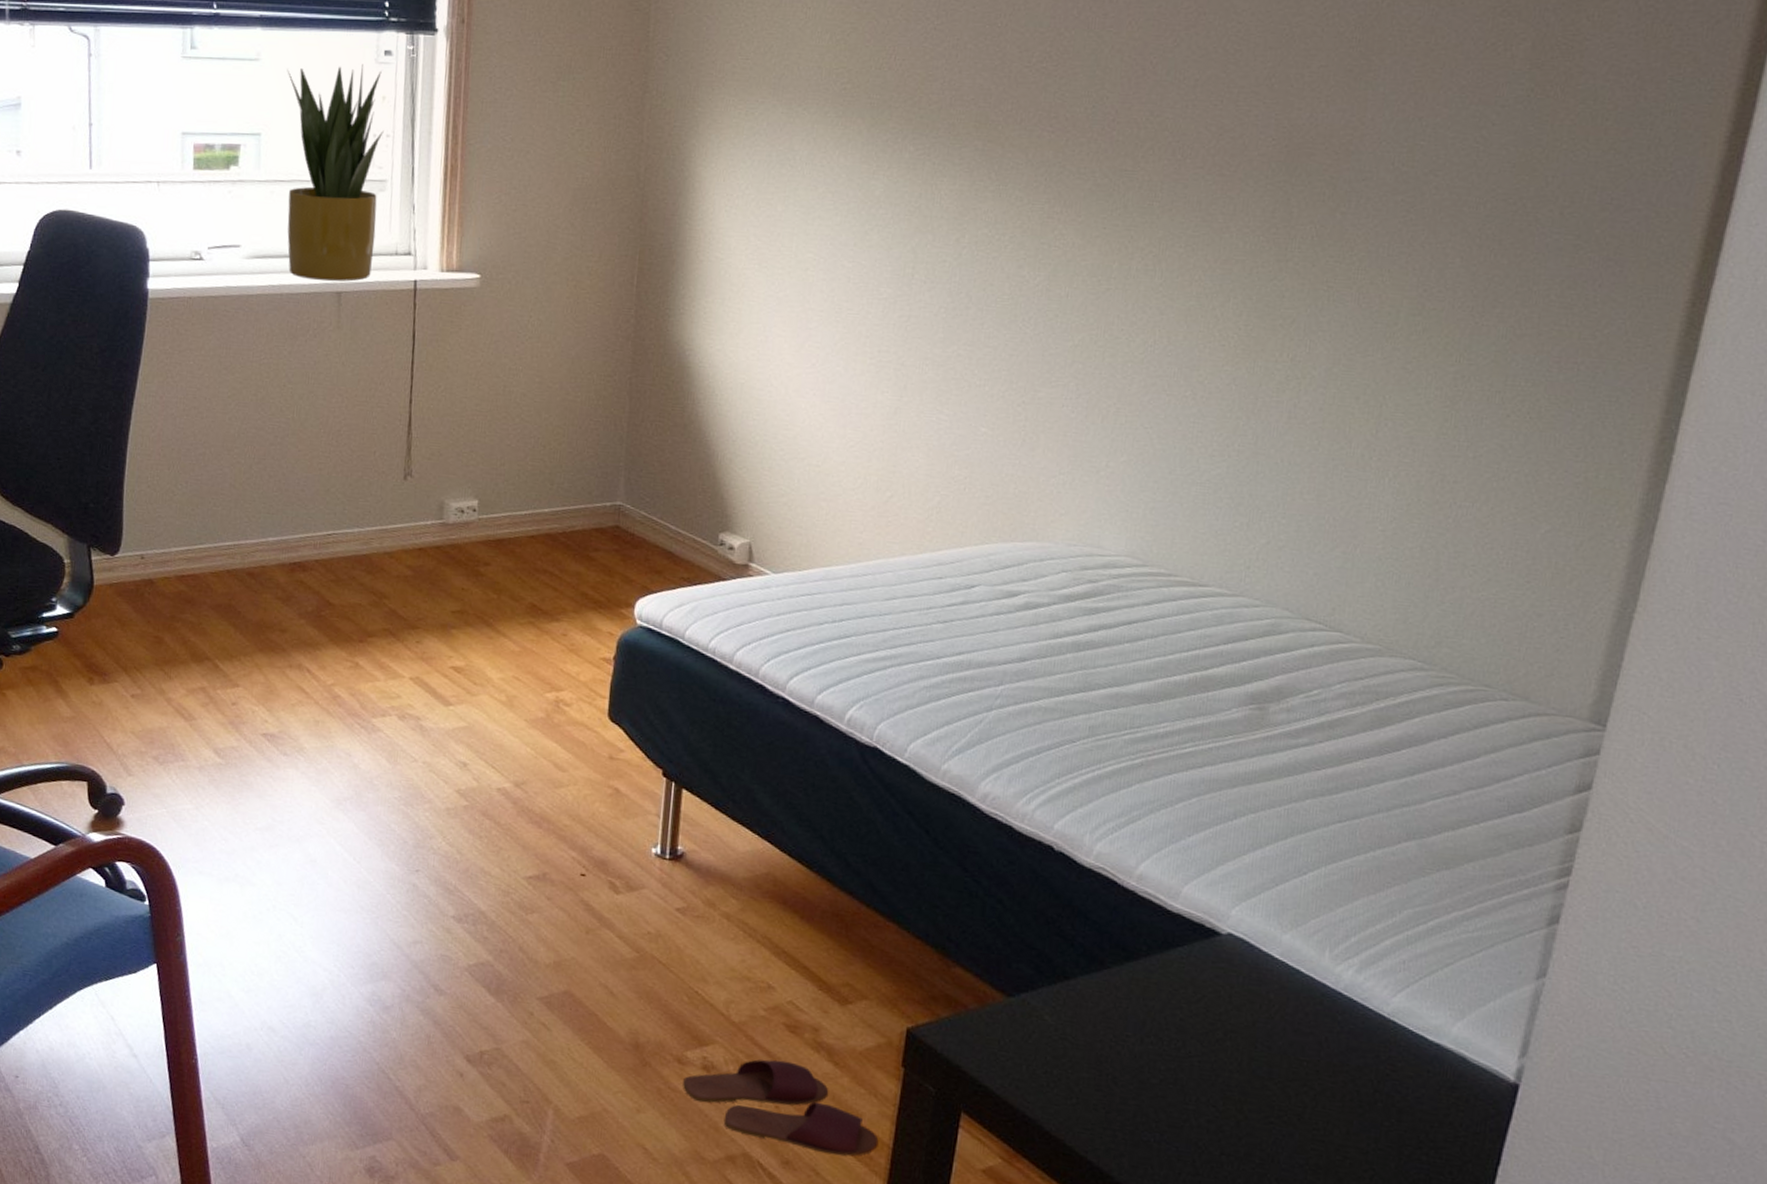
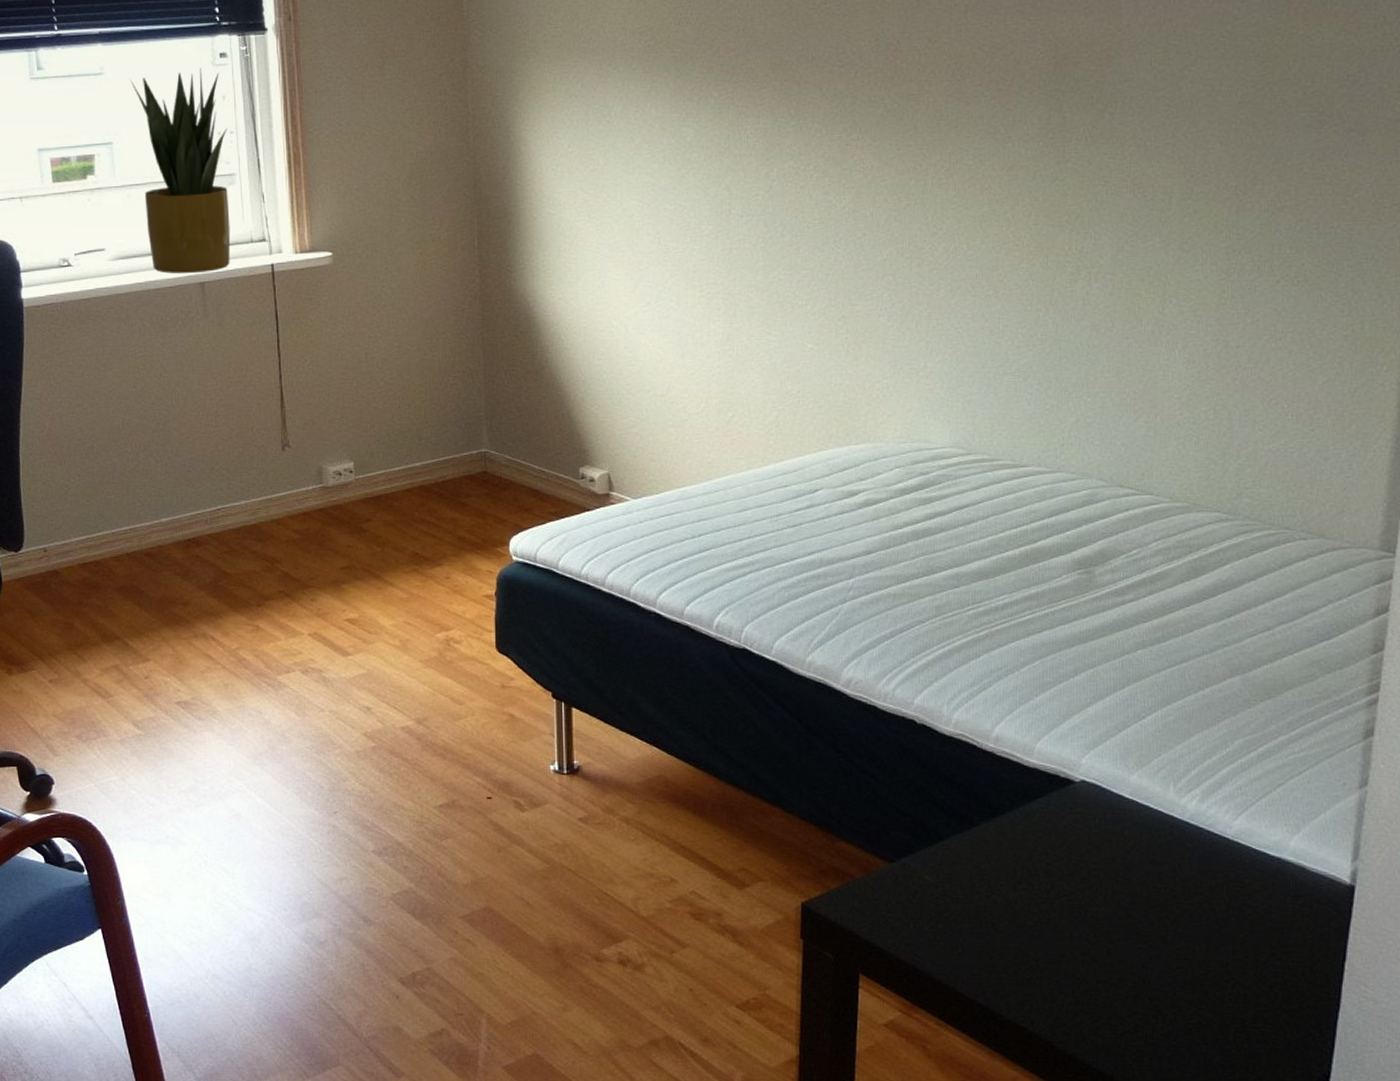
slippers: present [683,1059,879,1156] -> none [603,946,787,1028]

